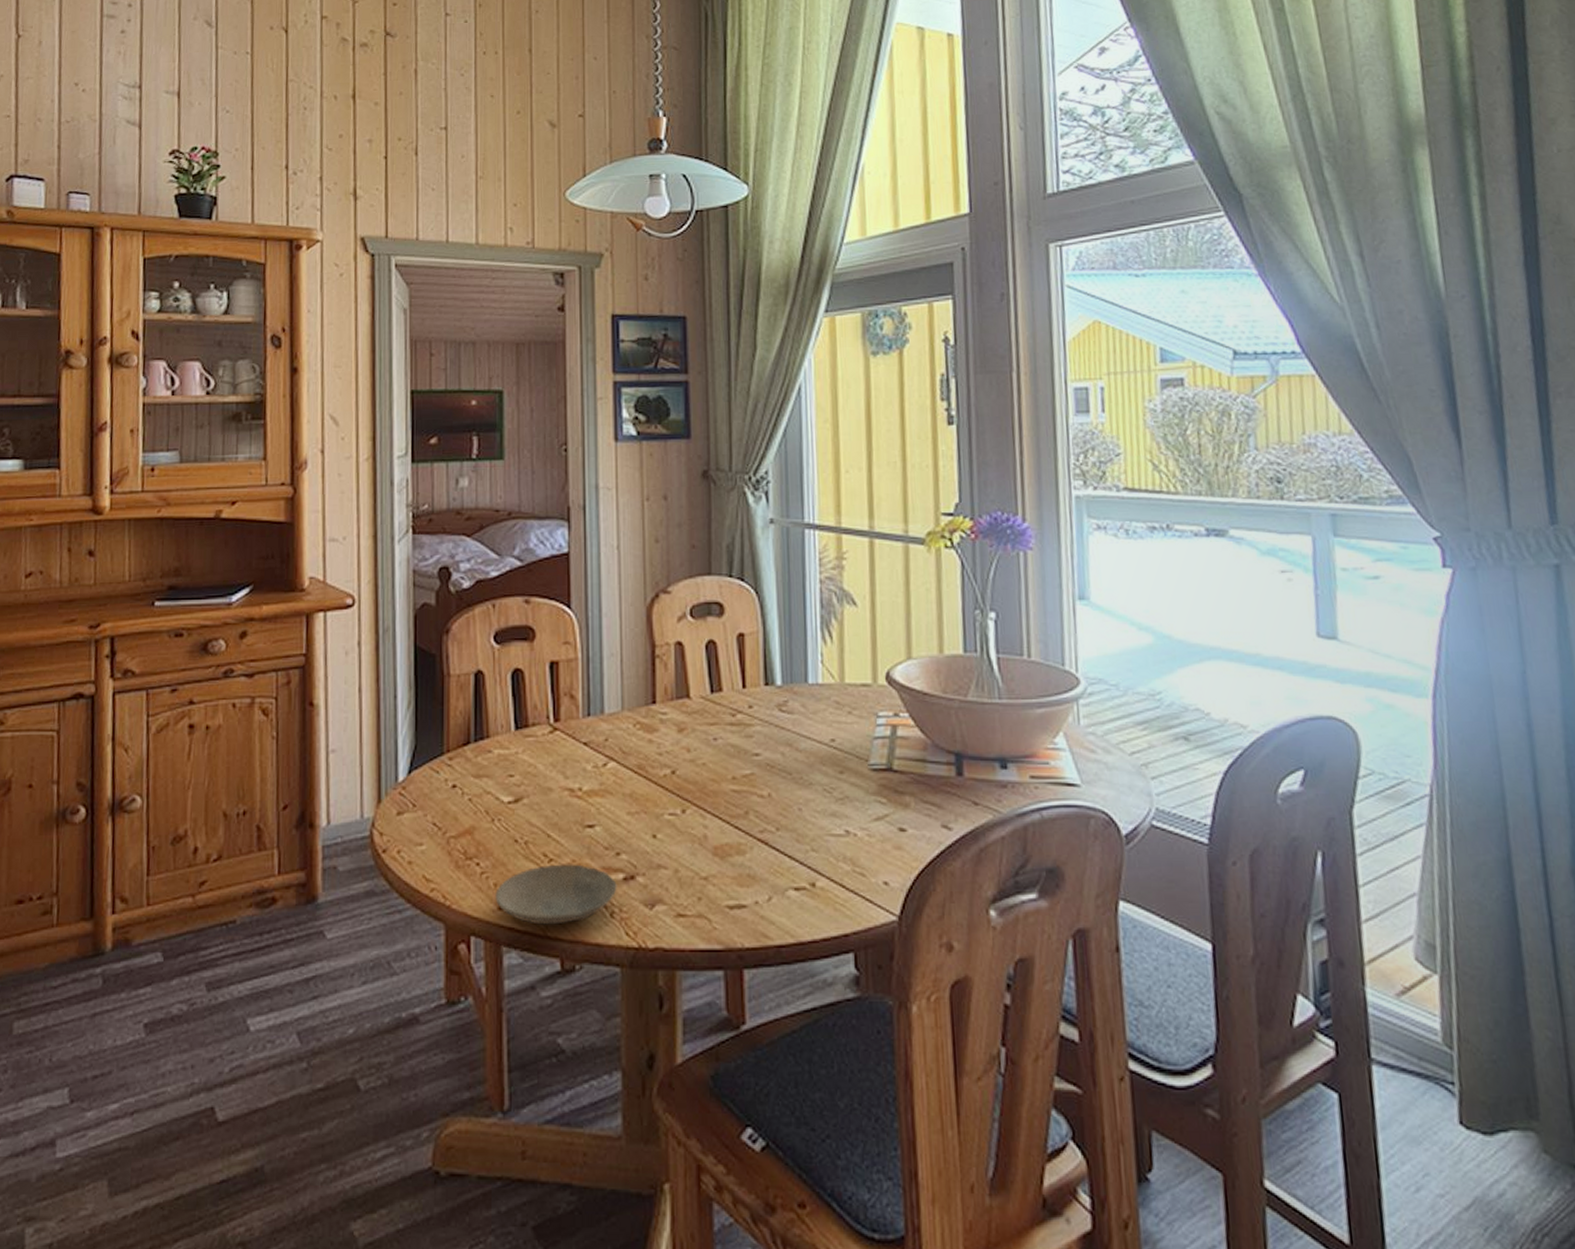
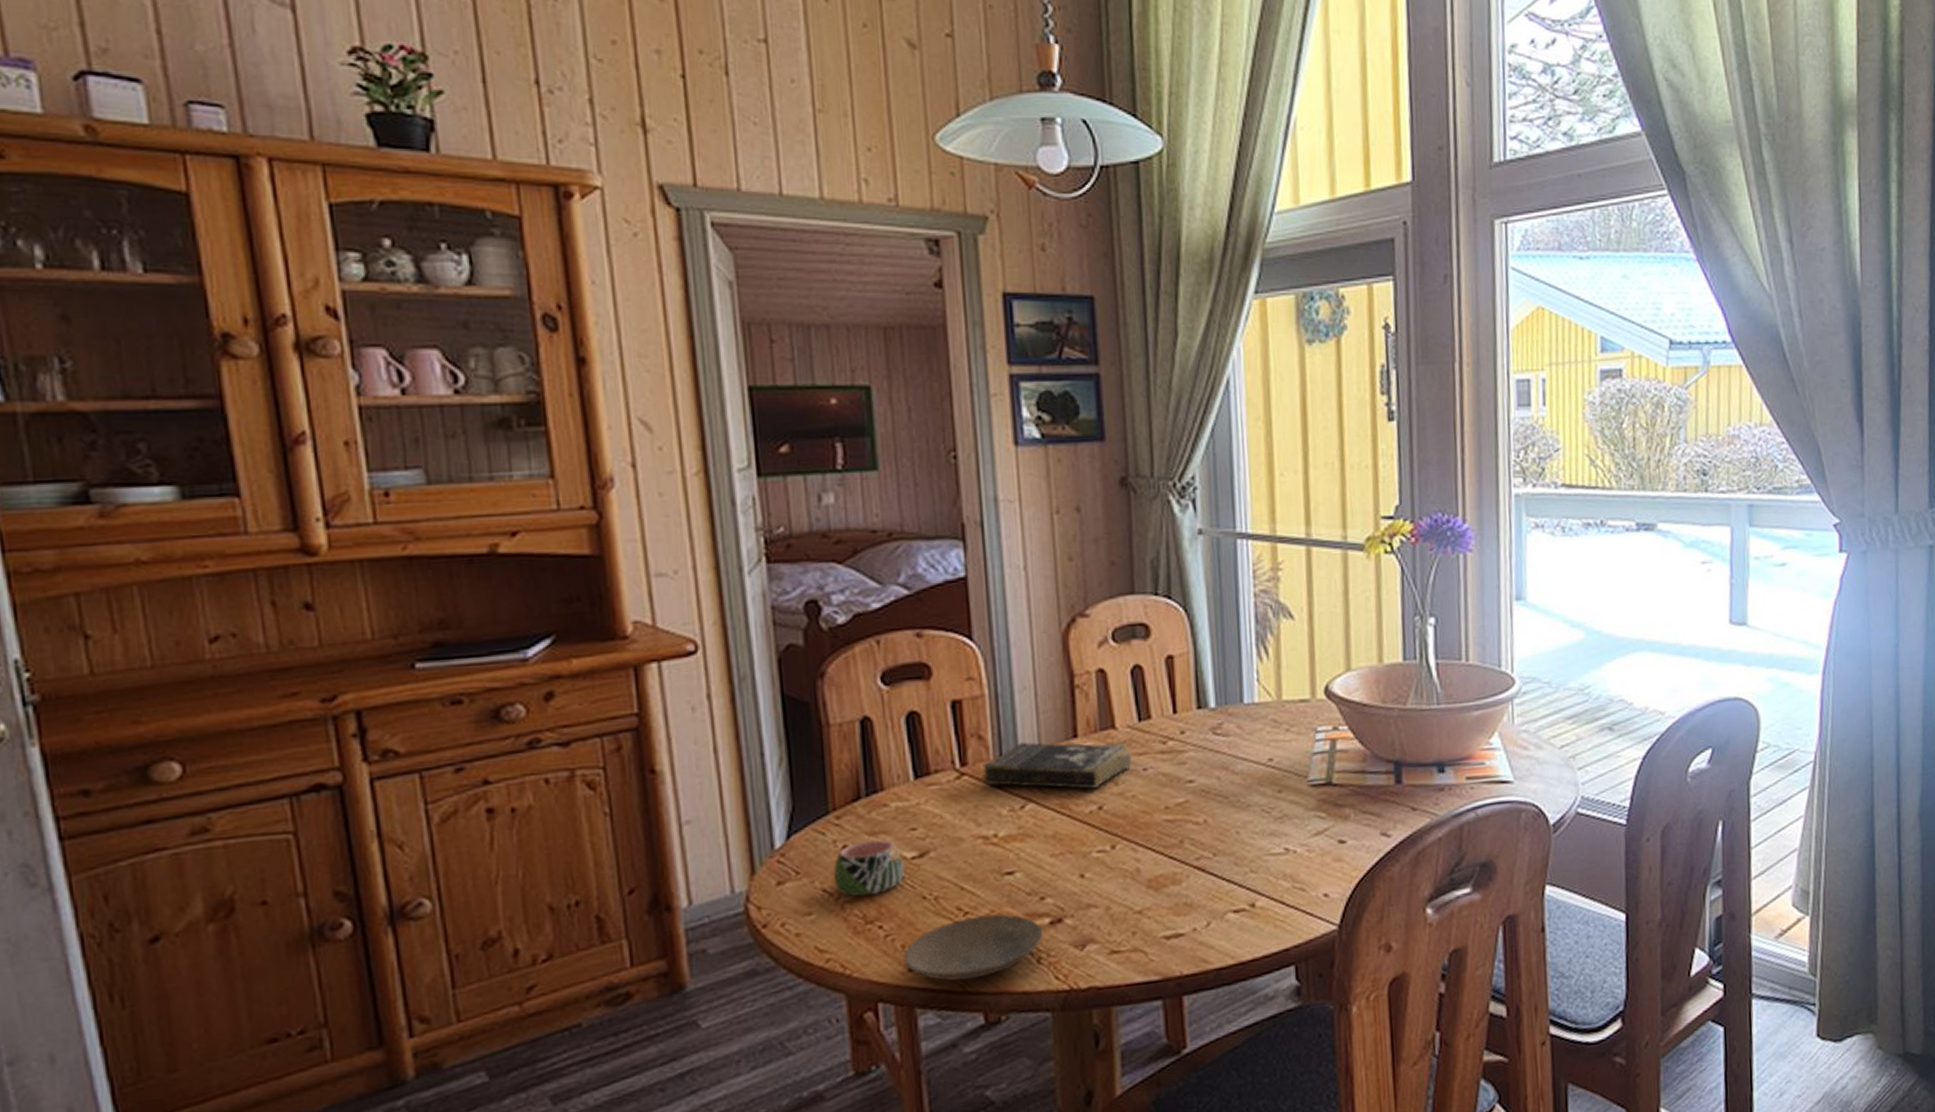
mug: none [444,782,501,834] -> present [834,839,904,897]
book: none [573,704,704,753] -> present [982,742,1132,789]

